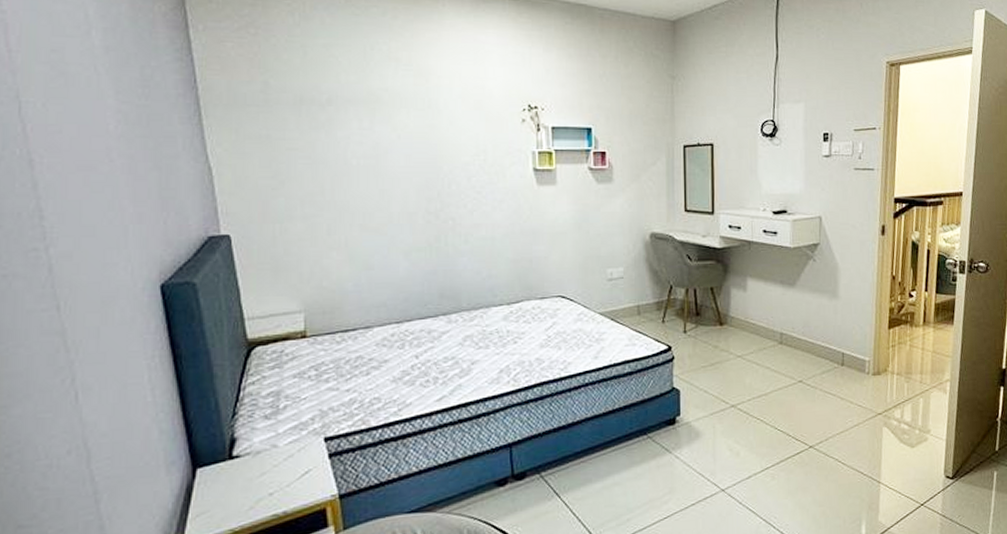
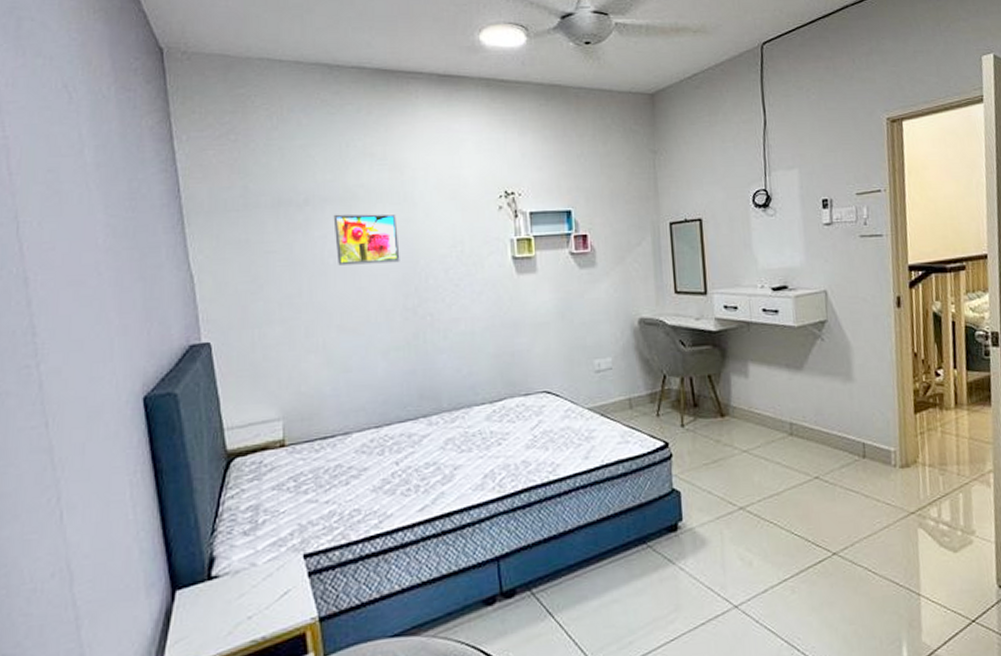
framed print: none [357,116,424,167] -> present [333,213,400,265]

